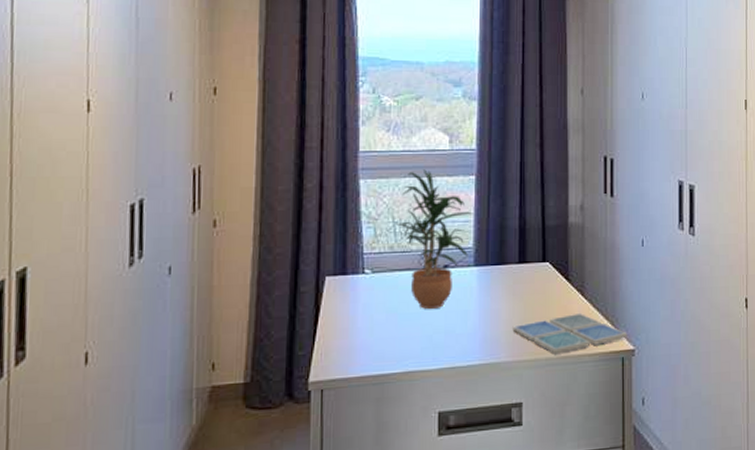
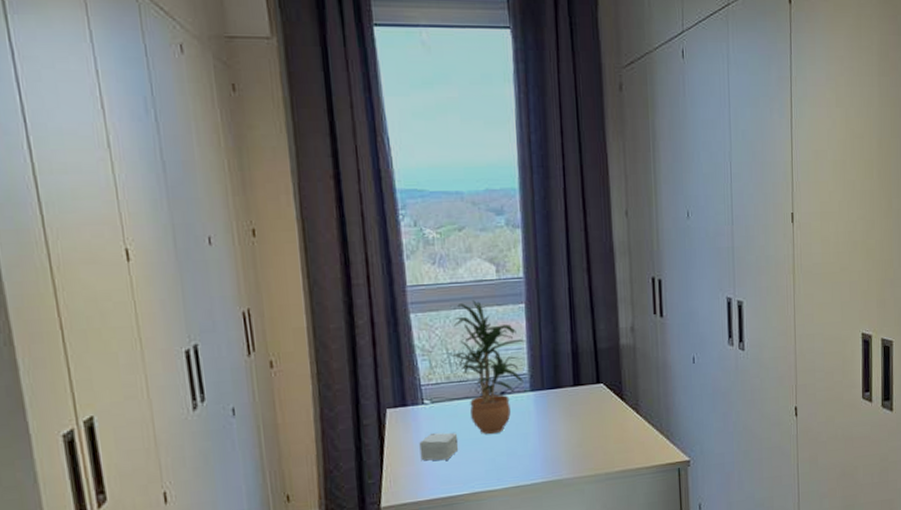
small box: none [355,305,396,335] -> present [419,432,459,461]
drink coaster: present [512,312,627,355] -> none [571,429,683,469]

